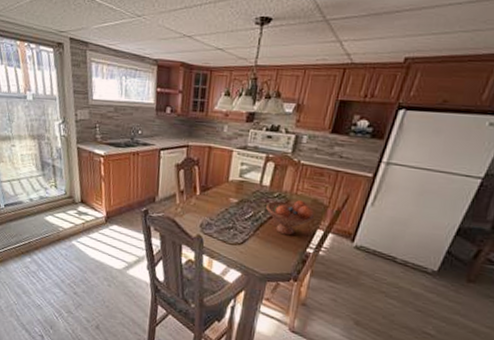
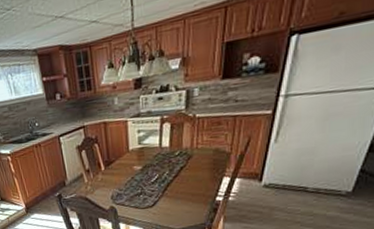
fruit bowl: present [266,200,314,236] -> none [170,153,218,190]

